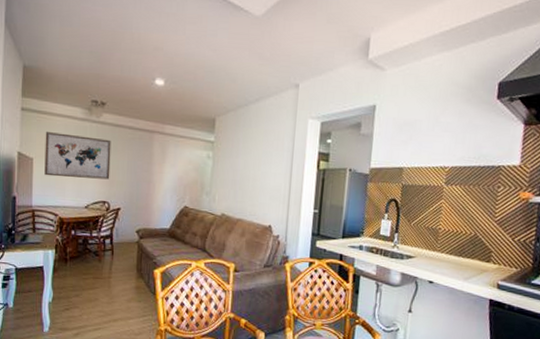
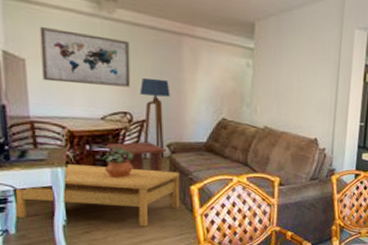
coffee table: none [15,247,146,307] -> present [15,164,180,227]
potted plant: none [83,232,109,261] -> present [101,146,134,178]
side table: none [88,227,135,256] -> present [107,141,166,172]
floor lamp: none [116,171,142,244] -> present [140,78,170,159]

